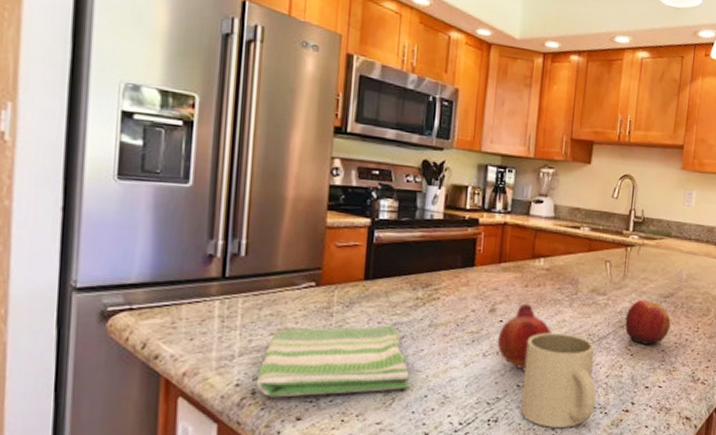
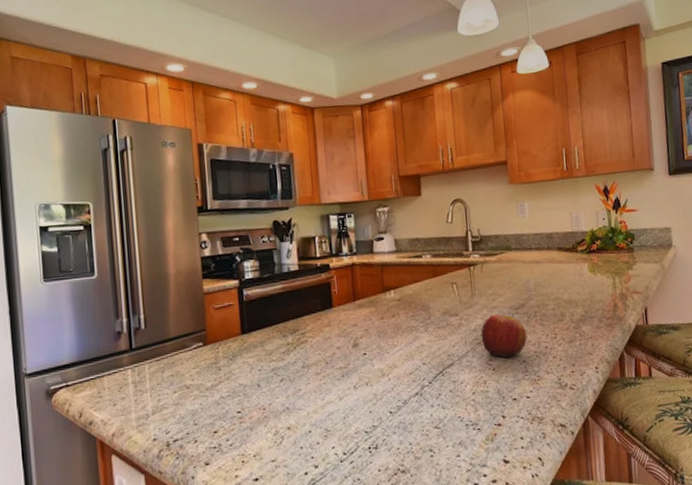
dish towel: present [255,325,410,398] -> none [168,371,295,448]
fruit: present [497,303,552,371] -> none [364,334,413,398]
mug: present [520,333,597,428] -> none [392,357,468,449]

